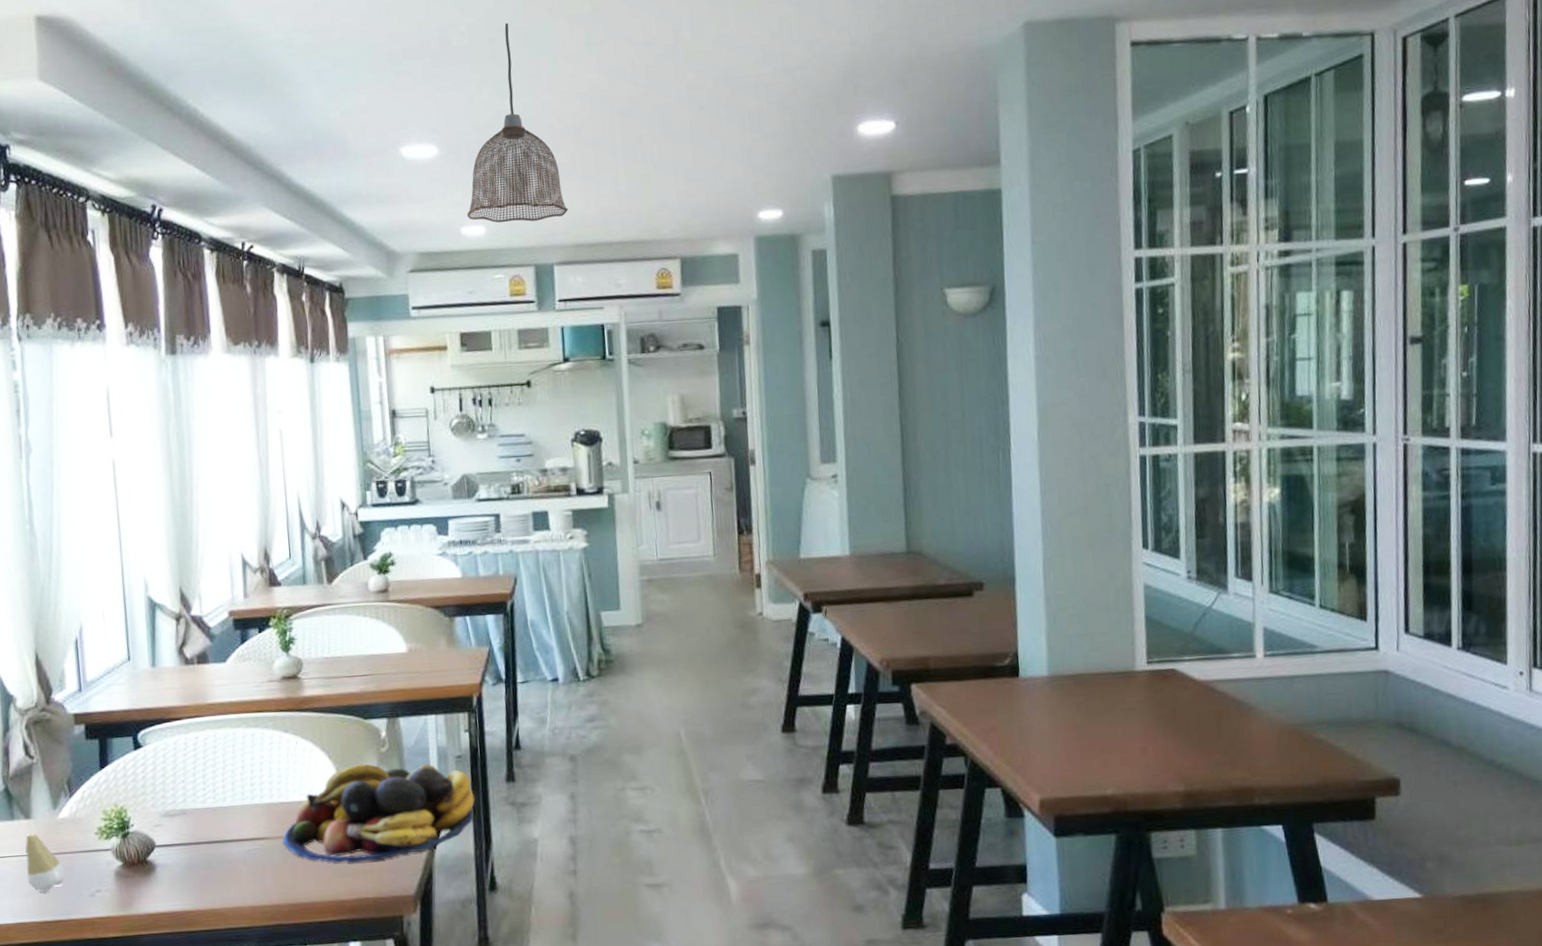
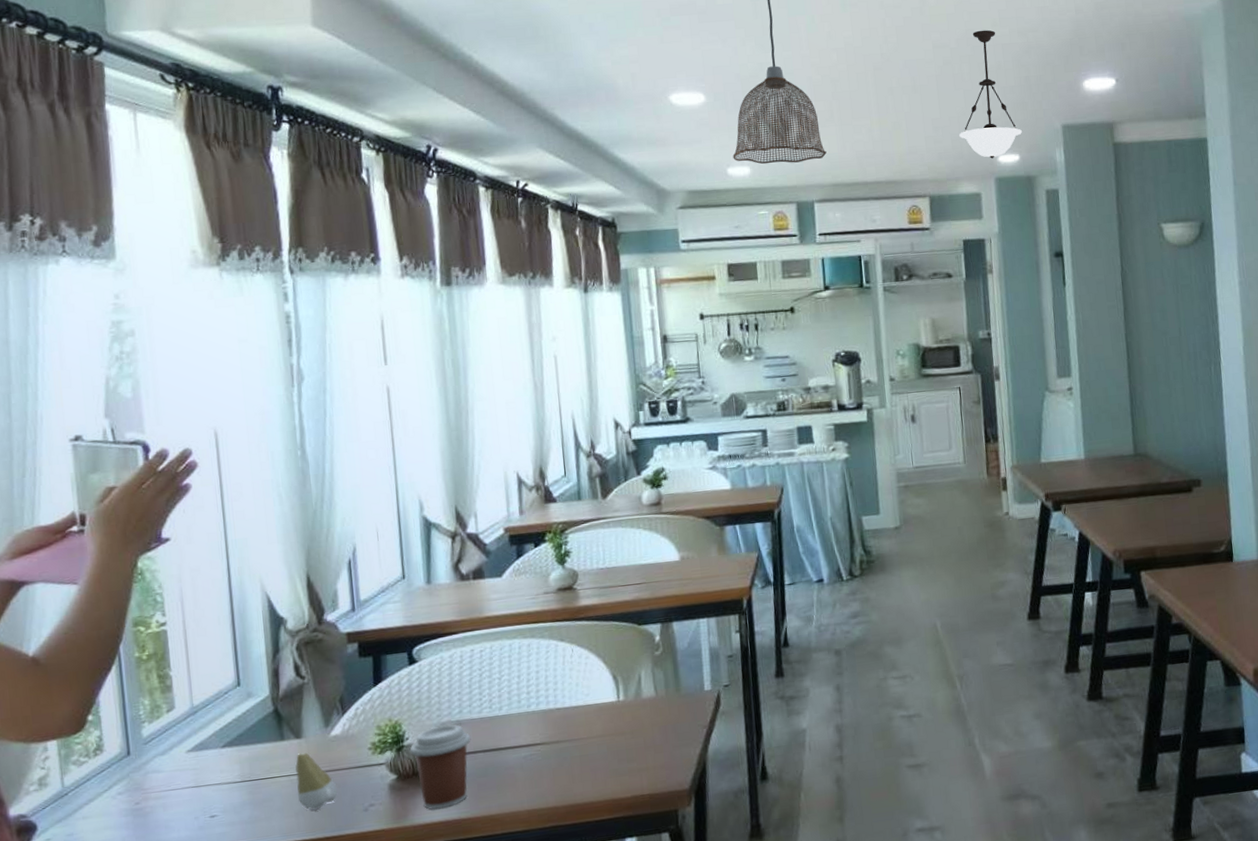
coffee cup: none [135,813,195,900] -> present [409,724,471,809]
fruit bowl: present [283,763,475,863] -> none [559,664,746,763]
pendant light: none [715,68,786,215] -> present [959,30,1022,159]

